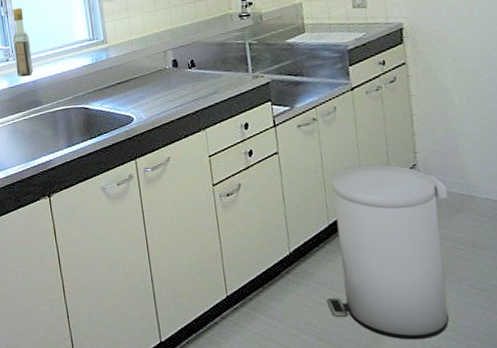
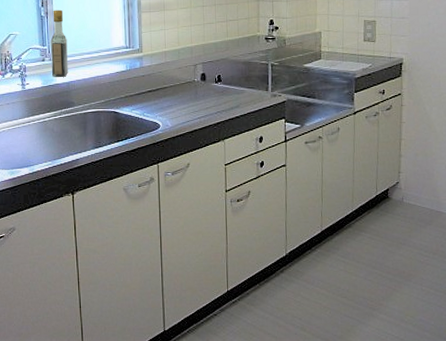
pedal bin: present [326,164,450,340] -> none [312,180,421,331]

